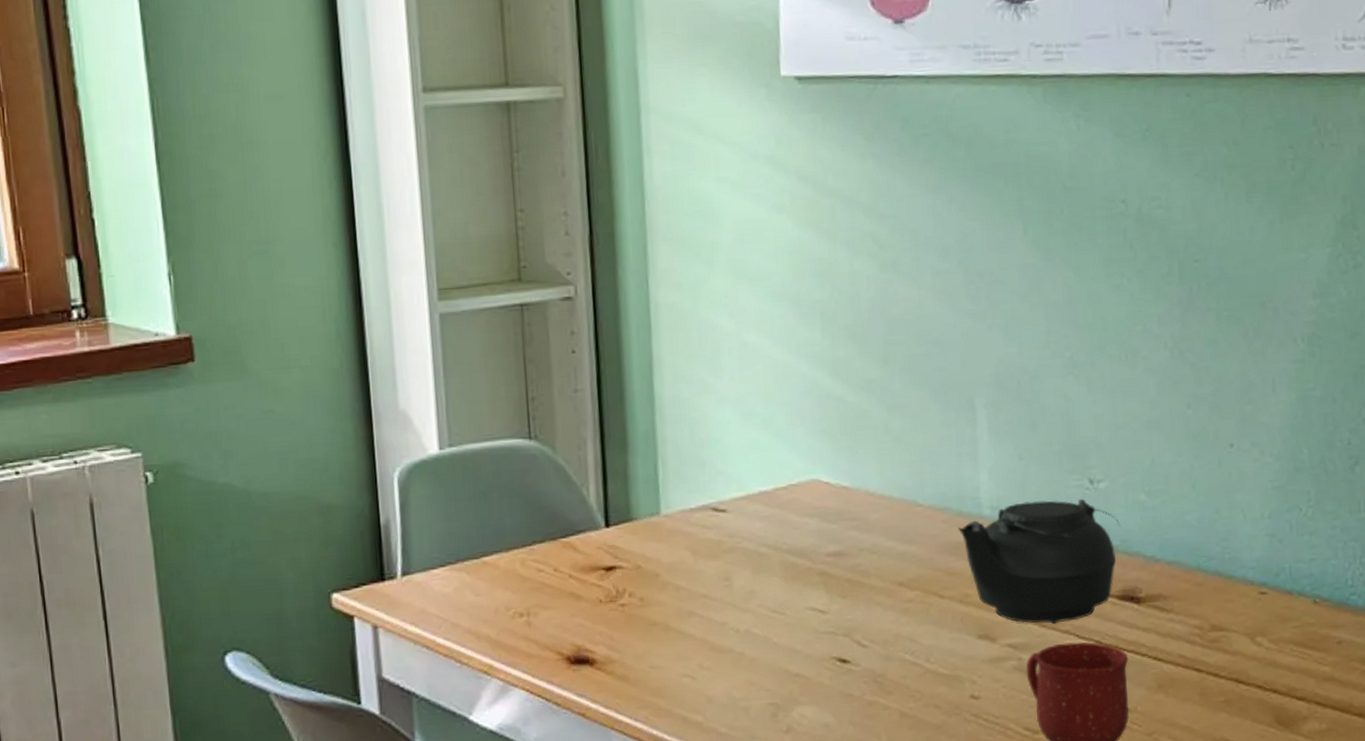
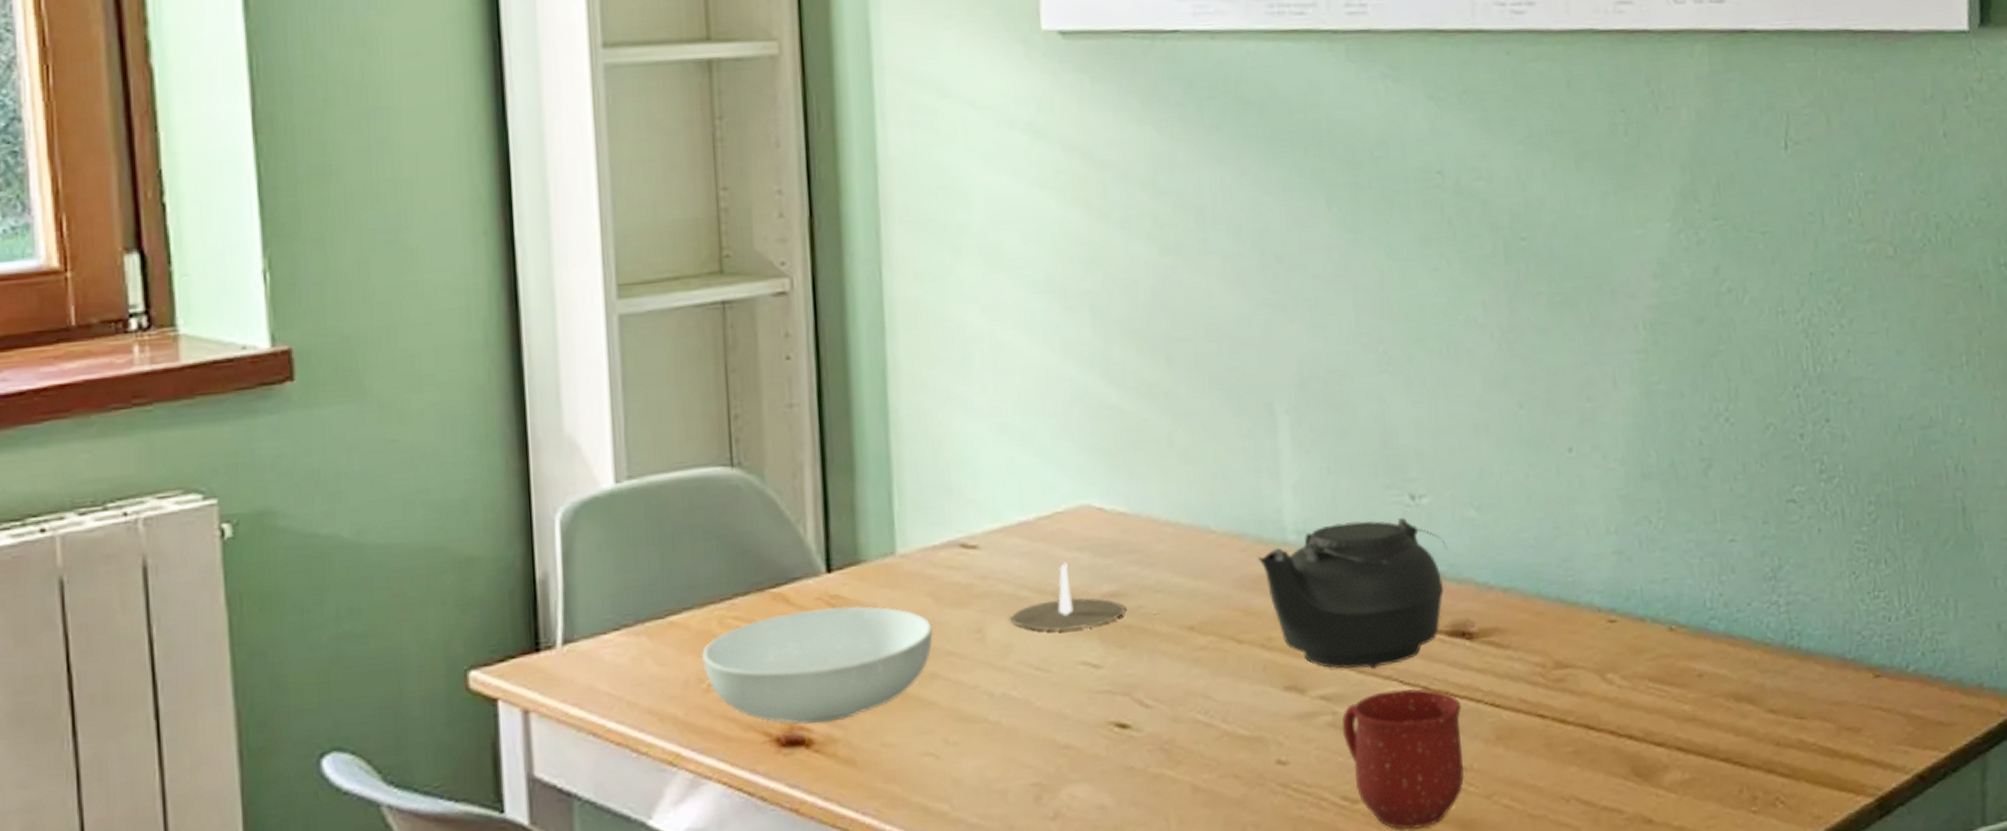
serving bowl: none [508,554,691,648] -> present [701,605,933,725]
candle: none [751,525,848,582] -> present [1009,562,1127,631]

